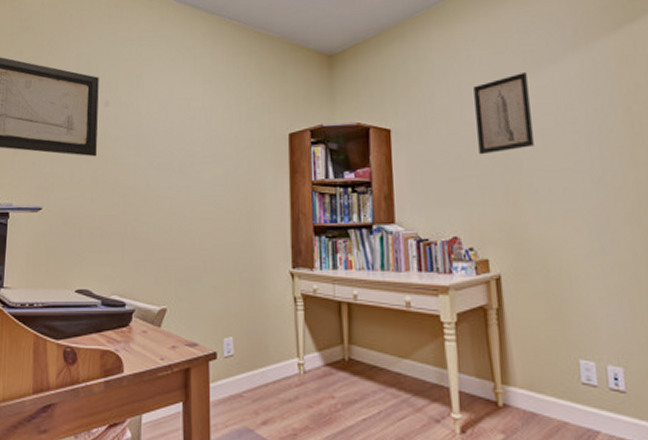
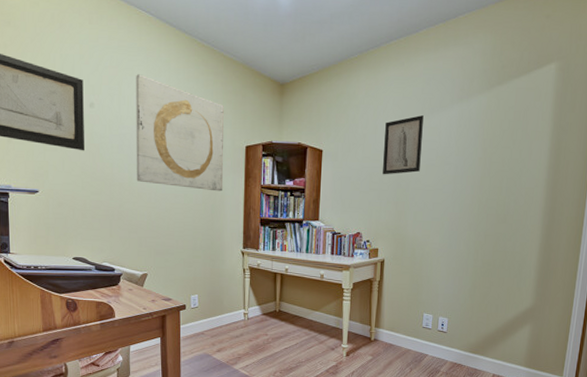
wall art: none [155,64,263,194] -> present [136,74,224,192]

